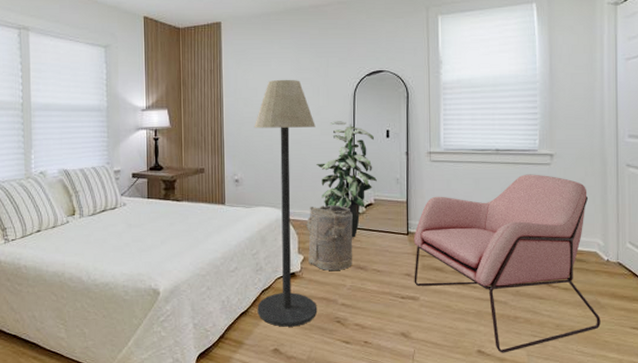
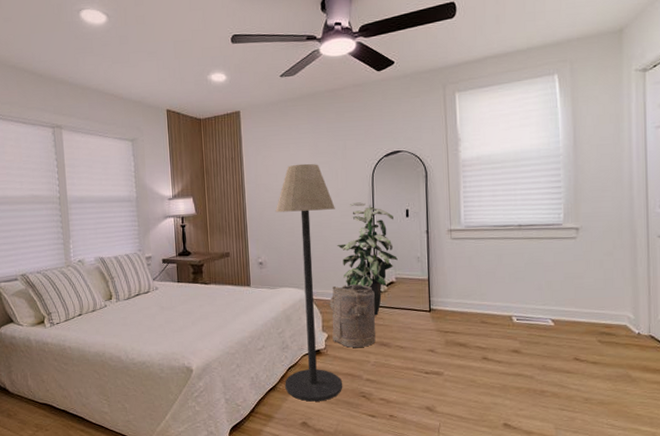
armchair: present [413,174,601,353] -> none [436,248,632,427]

